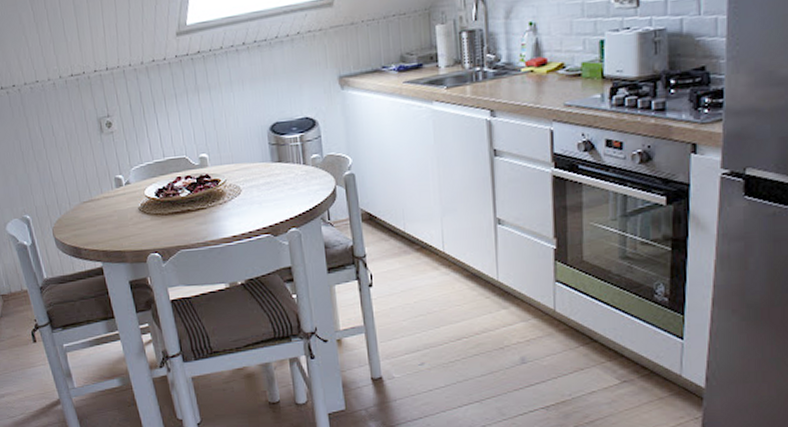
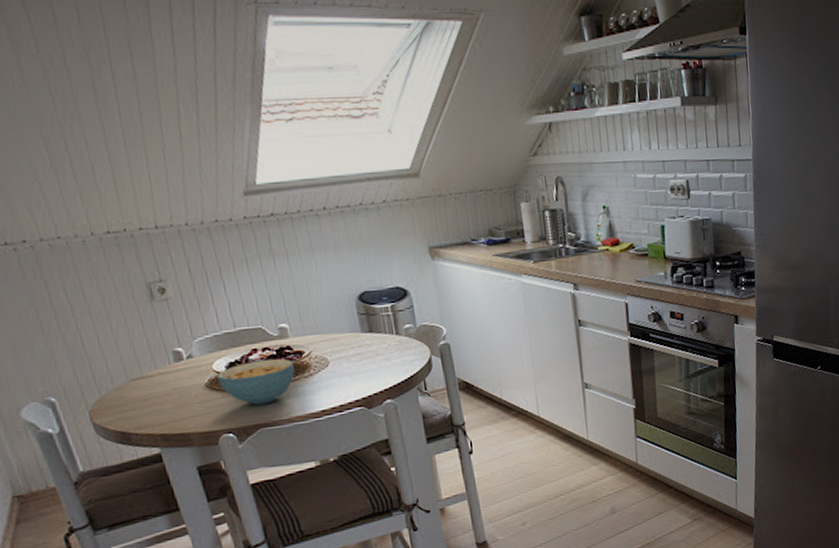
cereal bowl: none [148,186,212,229] -> present [217,358,295,405]

